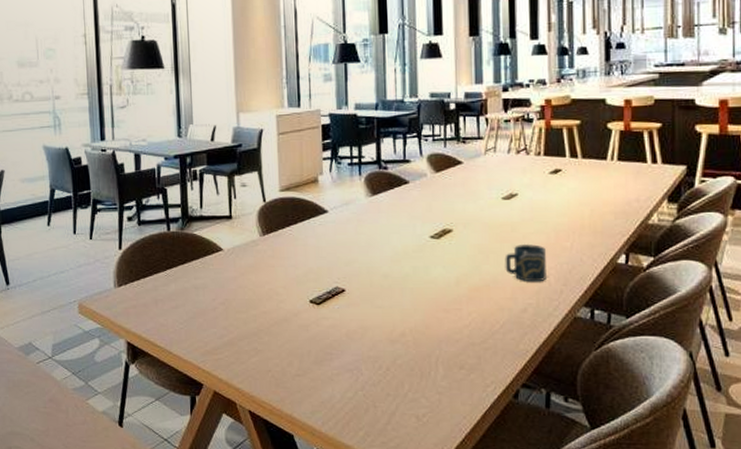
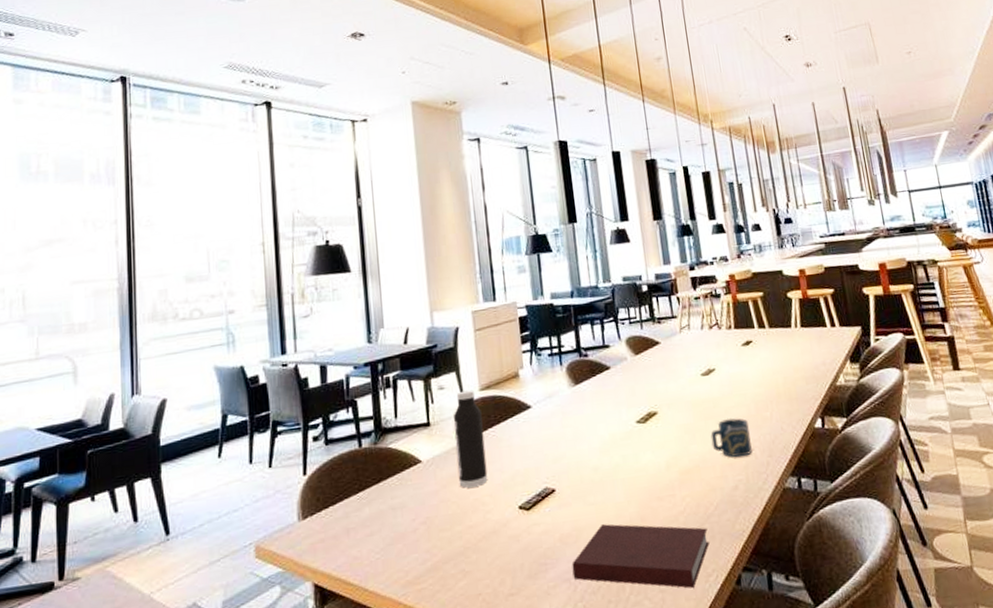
water bottle: none [253,190,283,278] -> present [453,390,488,488]
notebook: none [355,327,491,394] -> present [572,524,709,589]

